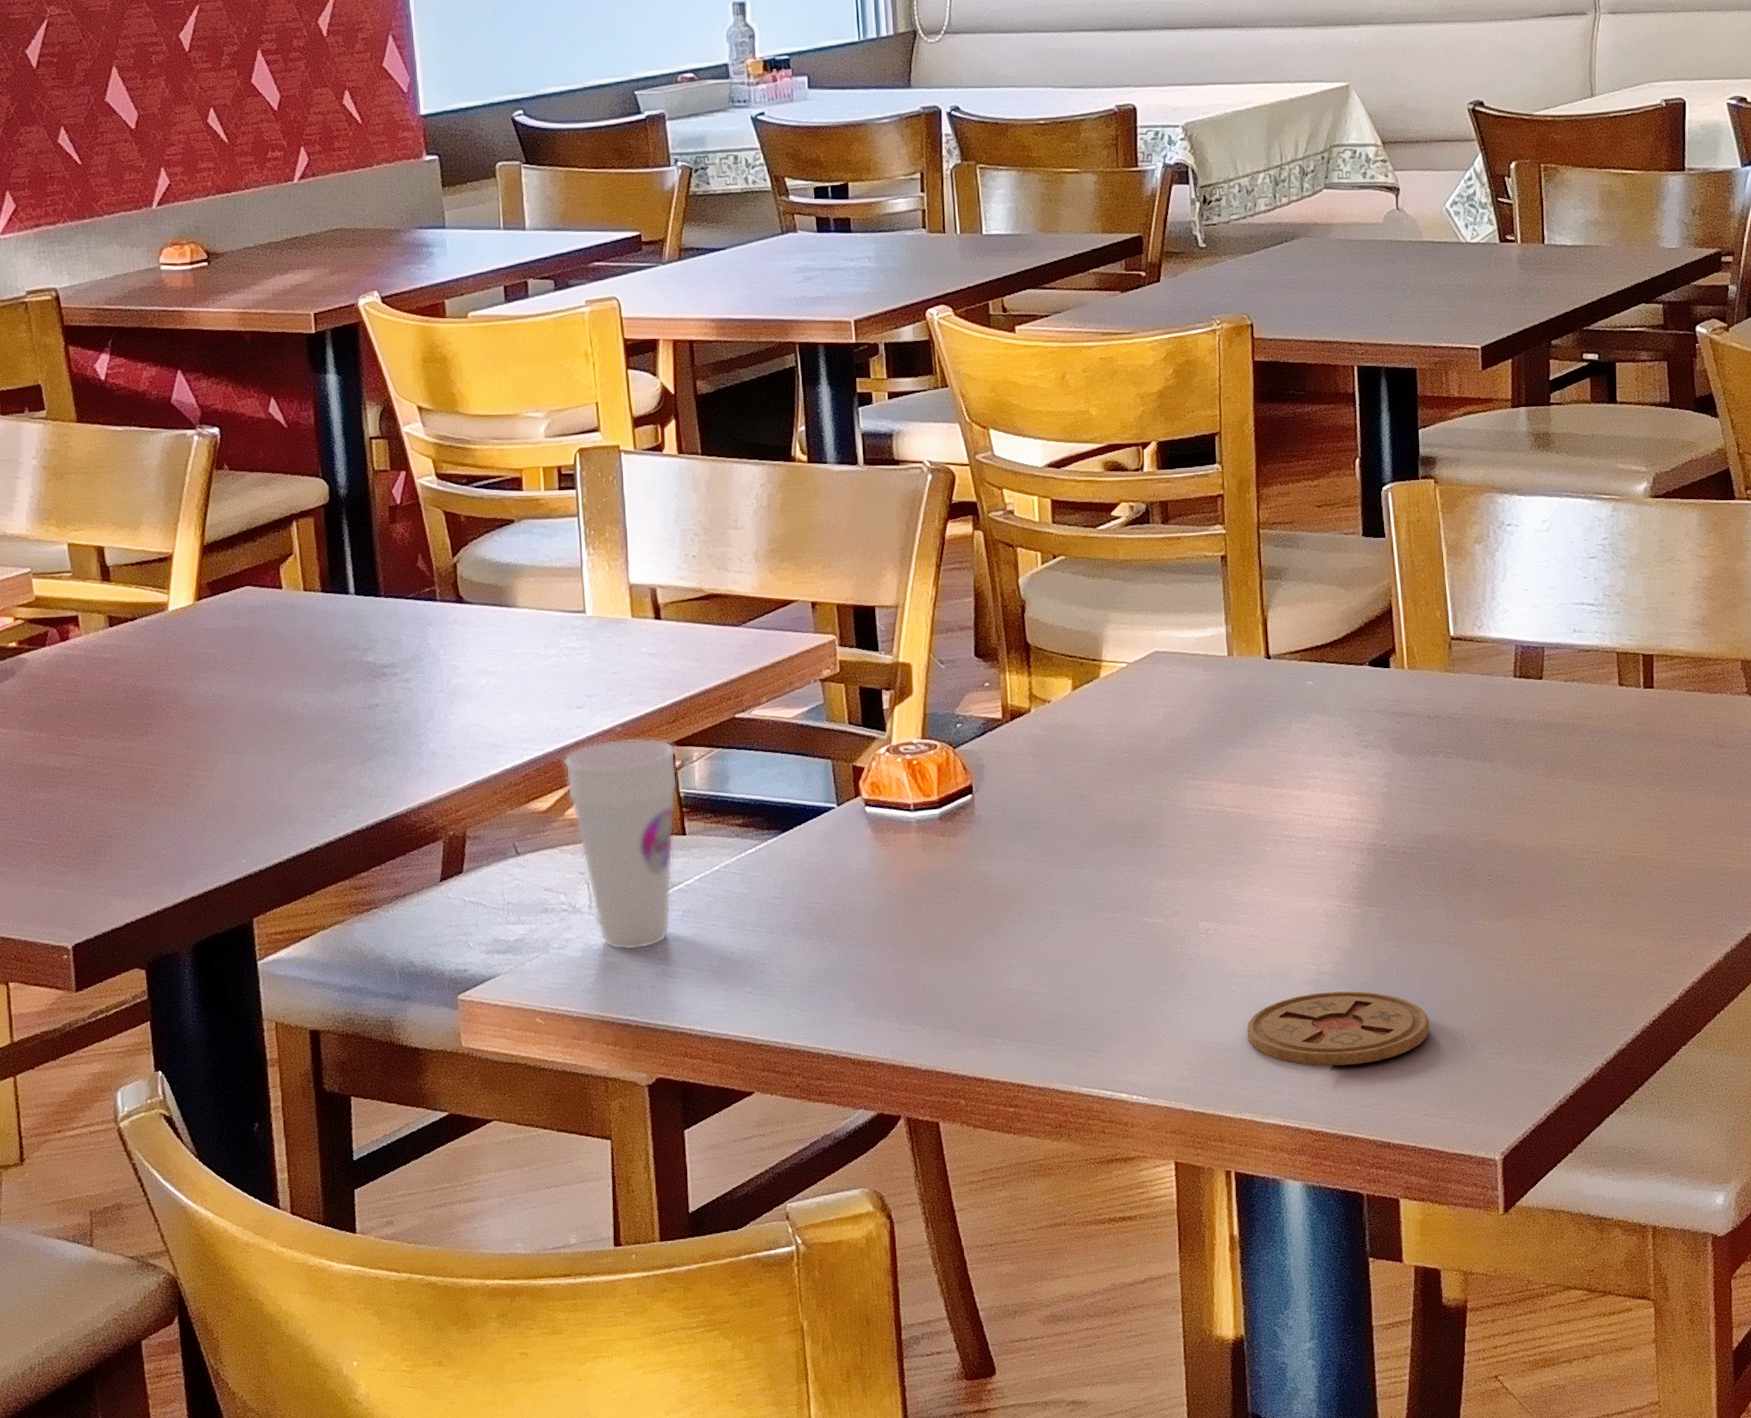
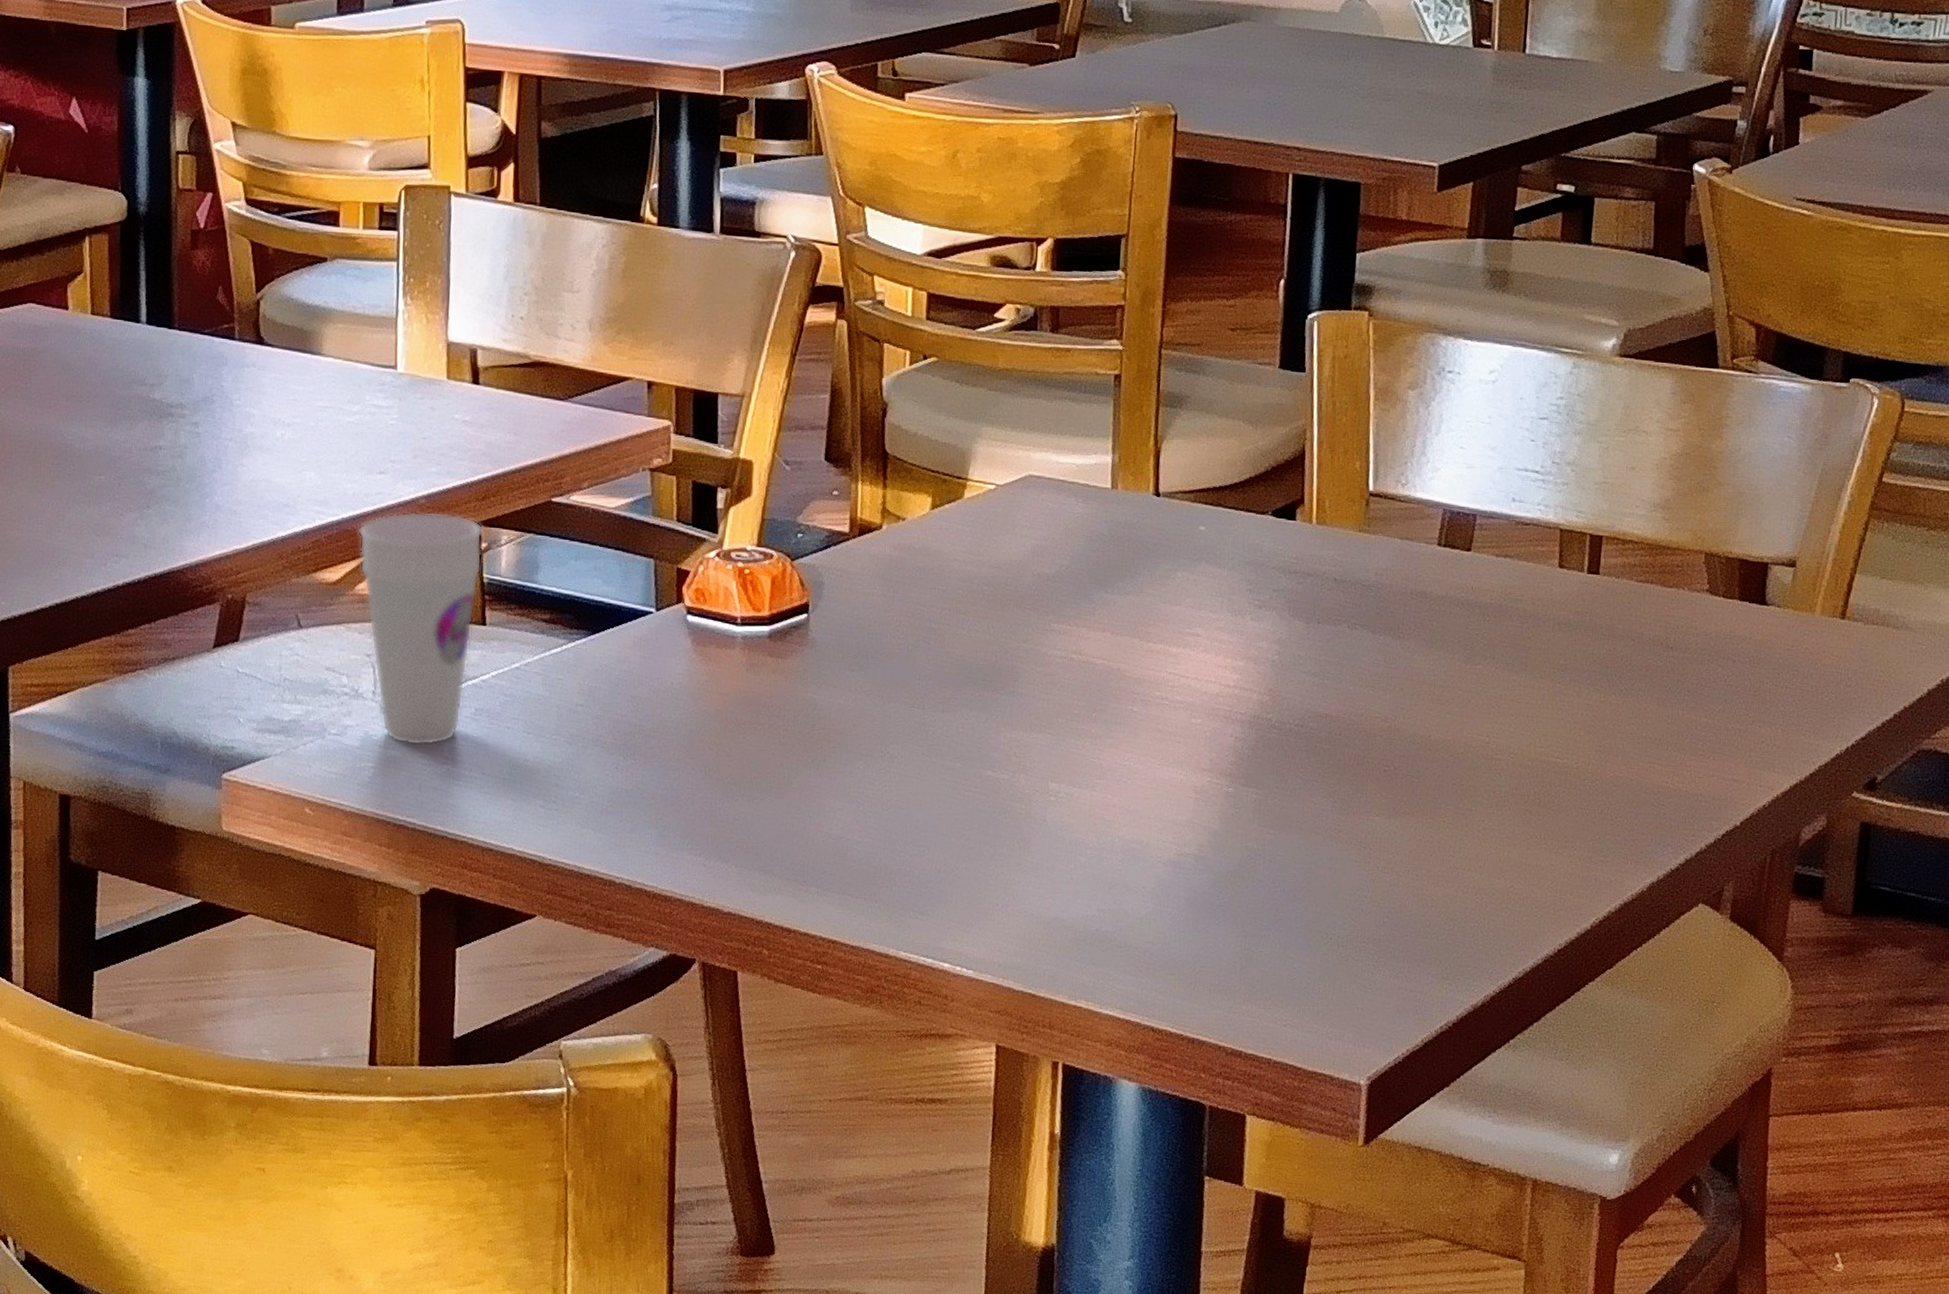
coaster: present [1247,991,1430,1066] -> none [1091,876,1301,961]

